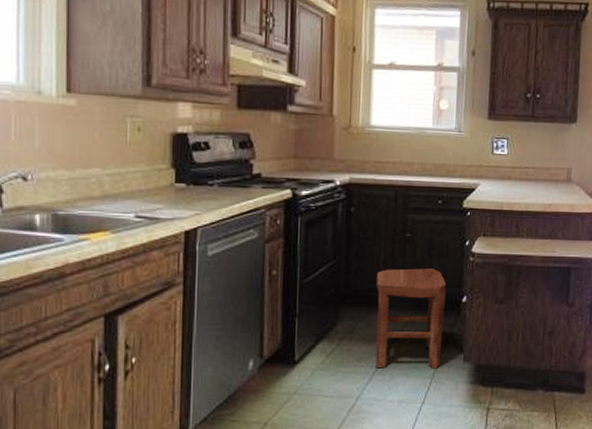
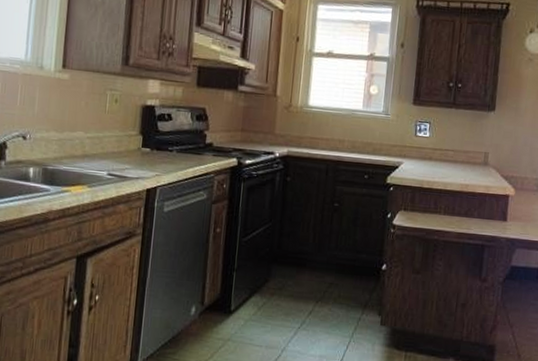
stool: present [375,268,447,369] -> none [301,234,369,329]

